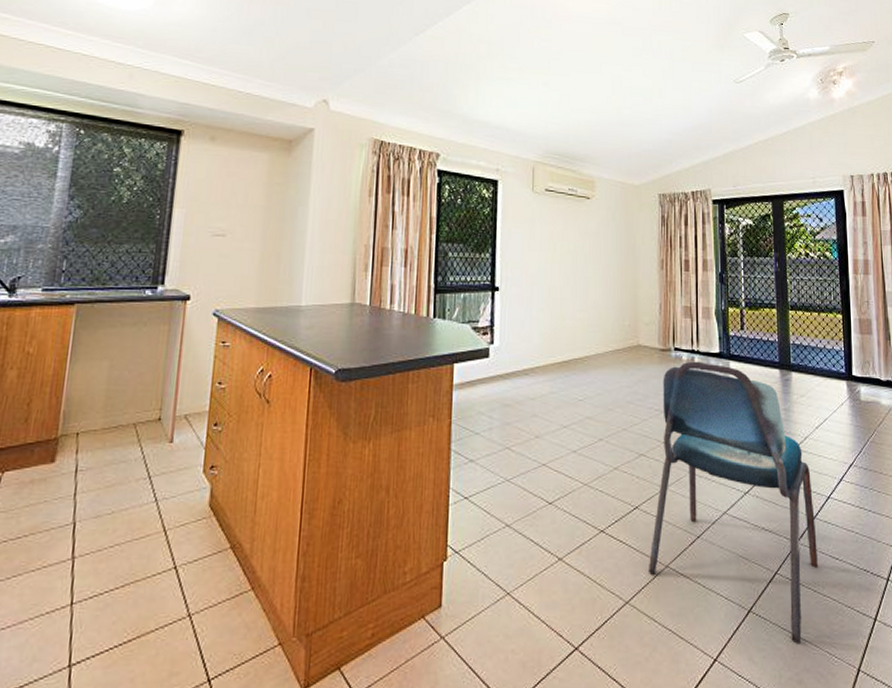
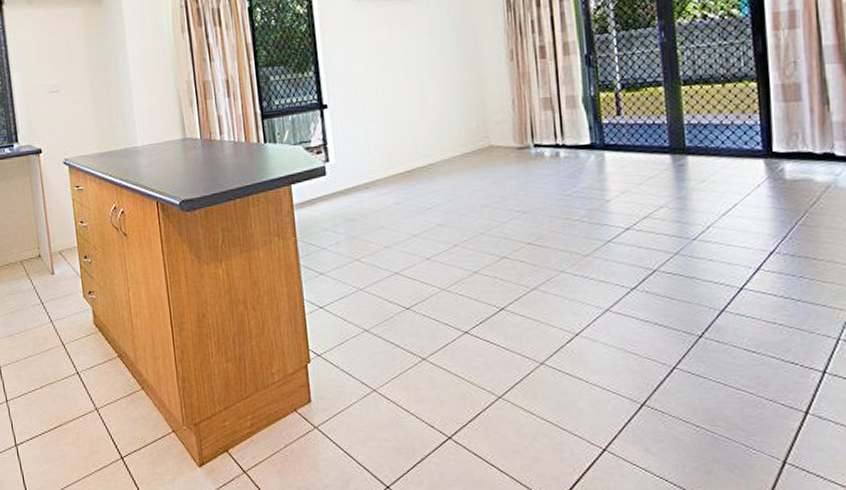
dining chair: present [649,361,818,644] -> none [521,155,728,436]

